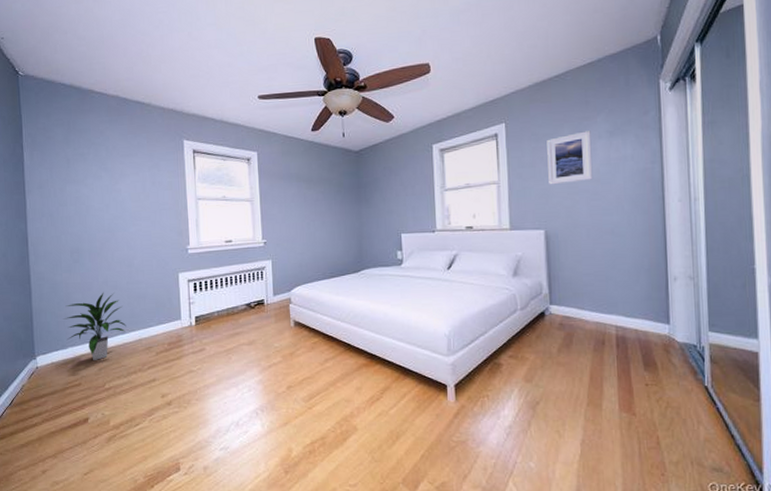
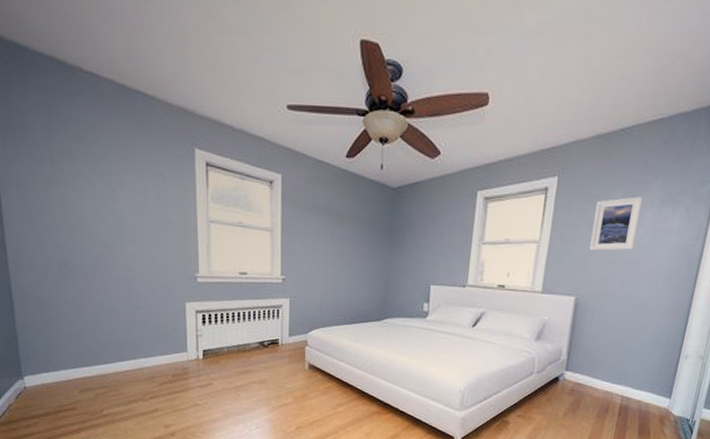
indoor plant: present [64,292,126,360] -> none [54,314,126,386]

